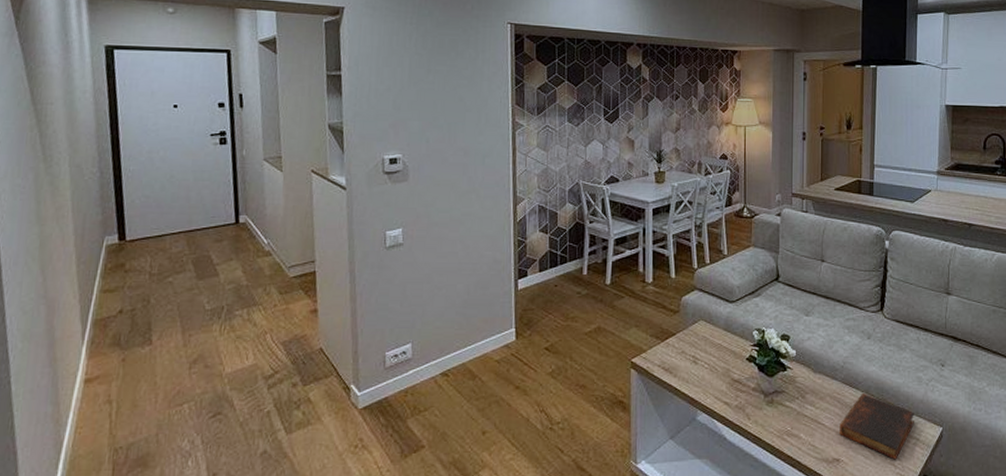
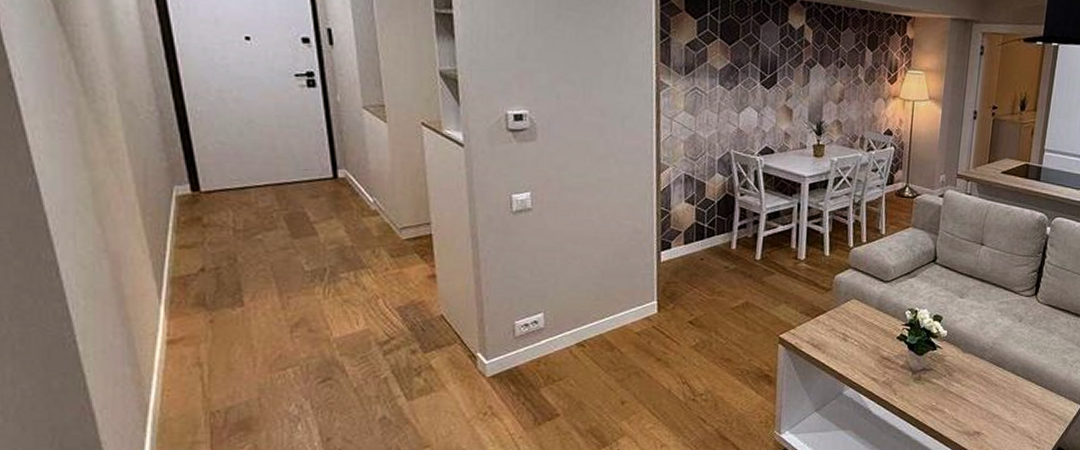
book: present [839,392,915,460] -> none [982,372,1057,434]

